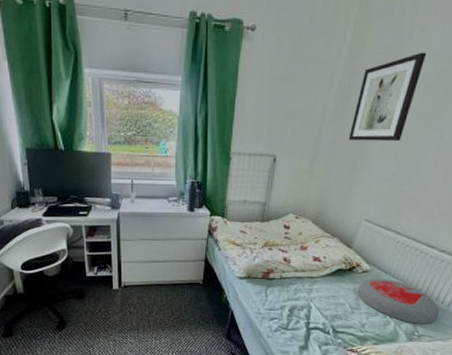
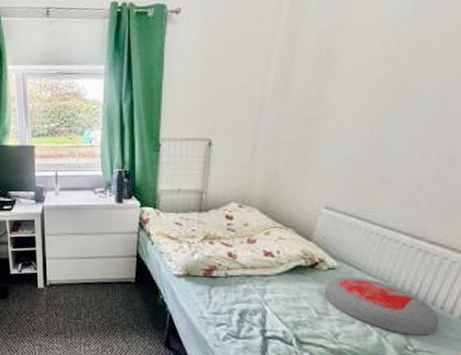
wall art: present [348,52,427,142] -> none [295,16,382,118]

